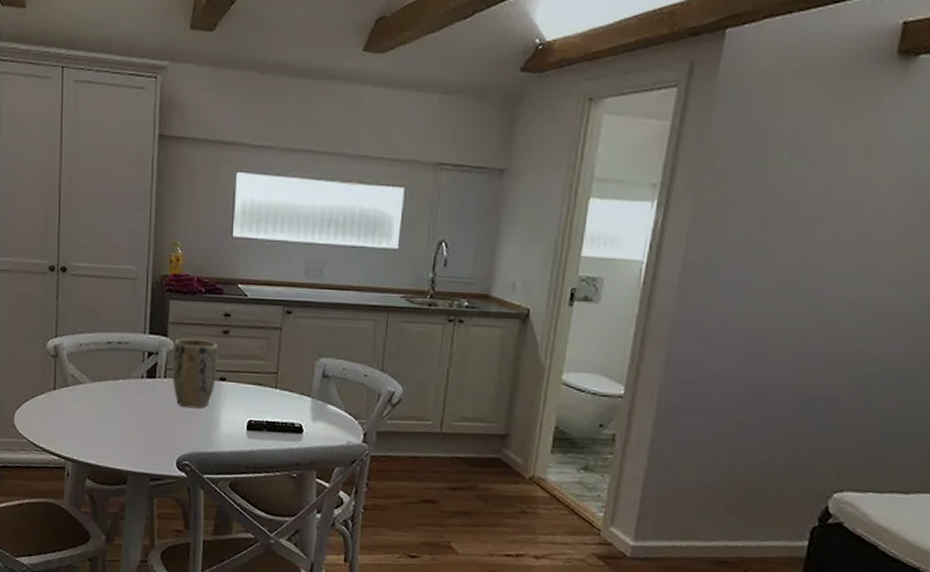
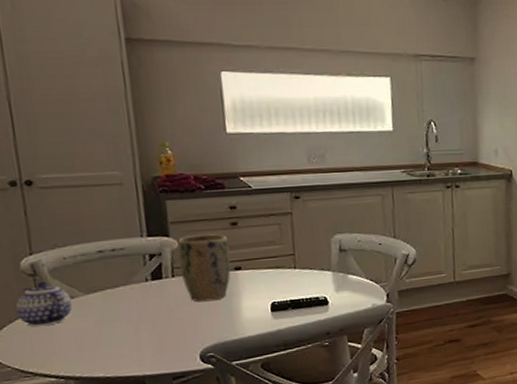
teapot: none [38,363,80,406] -> present [15,281,73,327]

